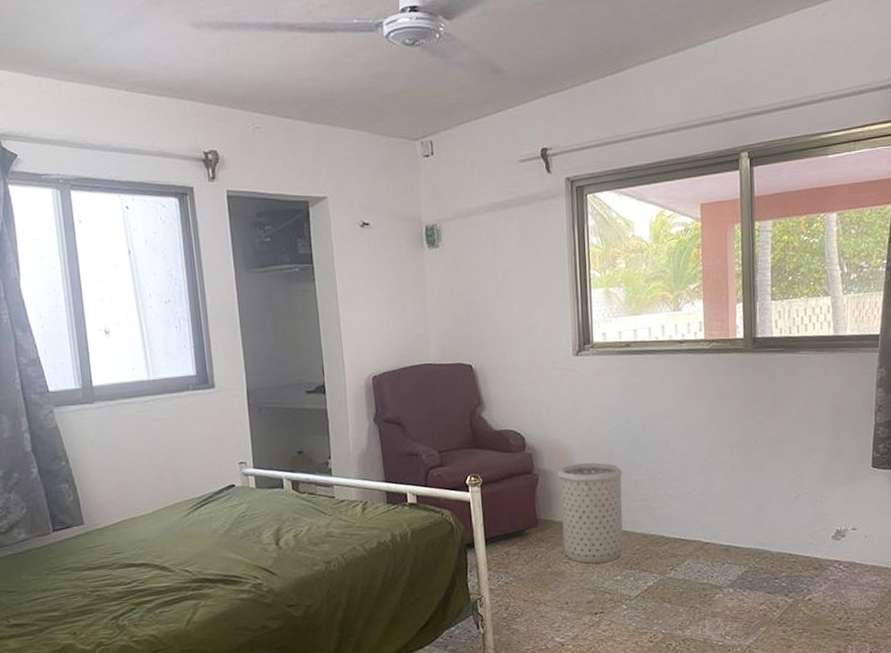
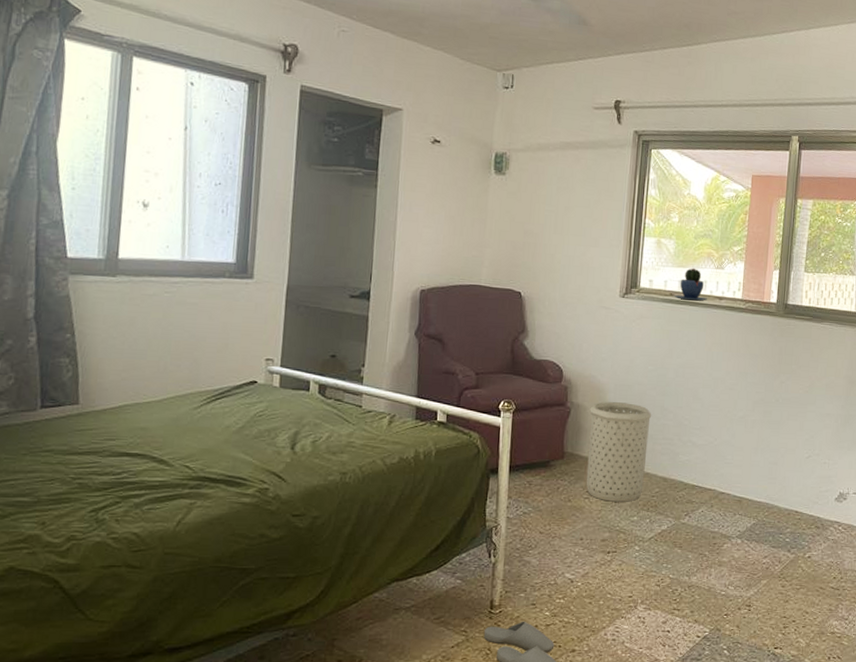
potted cactus: none [631,313,667,350] -> present [674,267,707,302]

